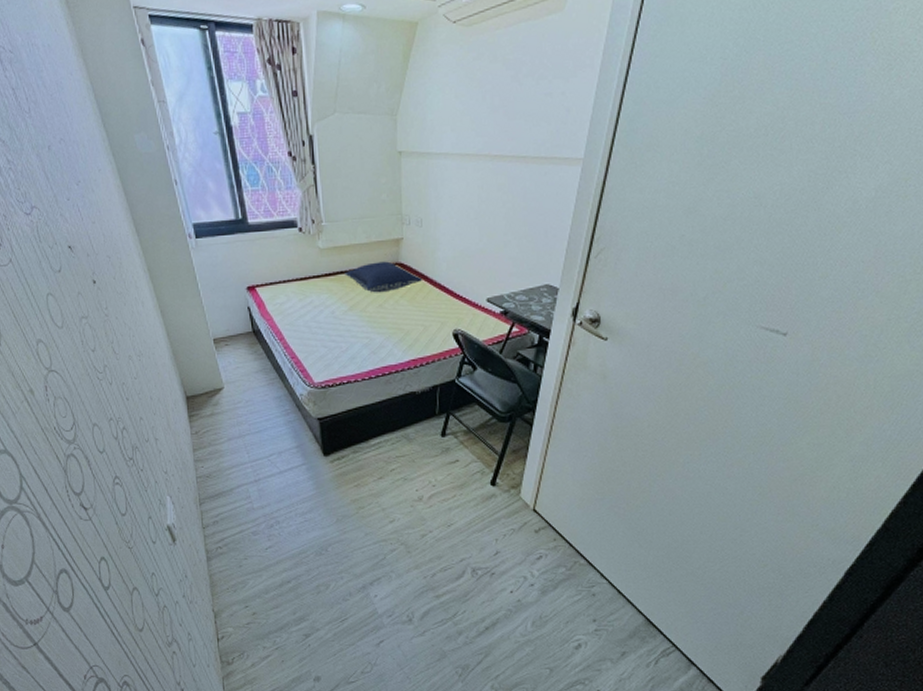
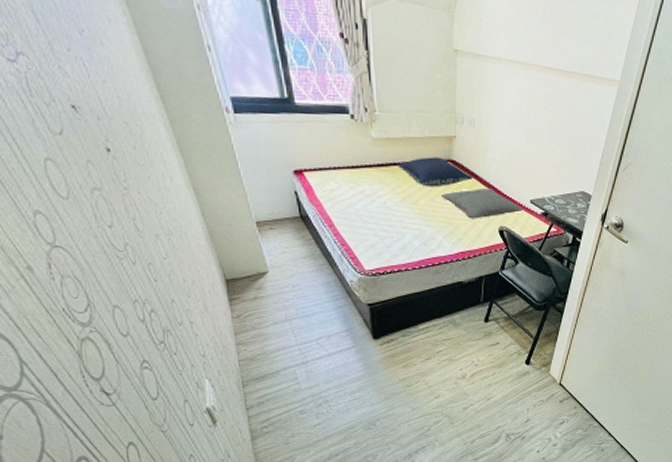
pillow: none [390,289,480,324] -> present [441,188,524,219]

